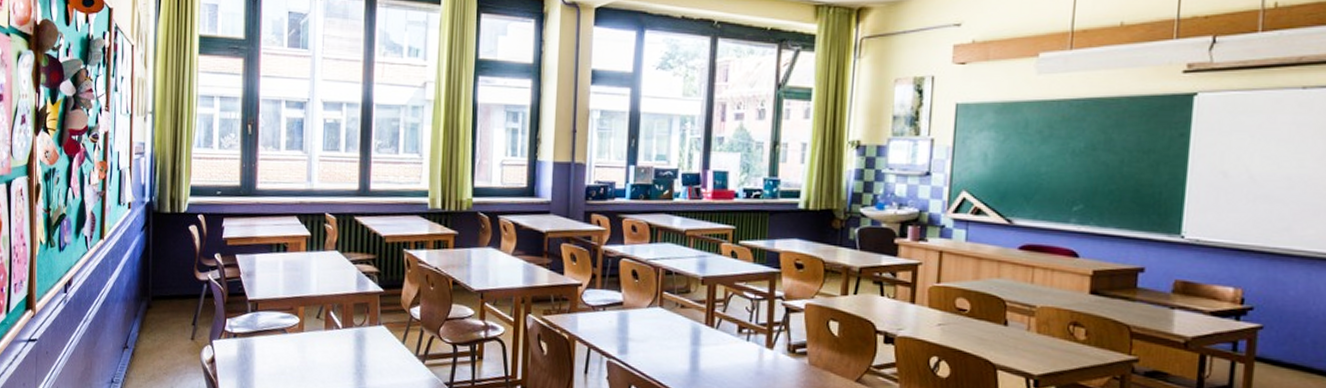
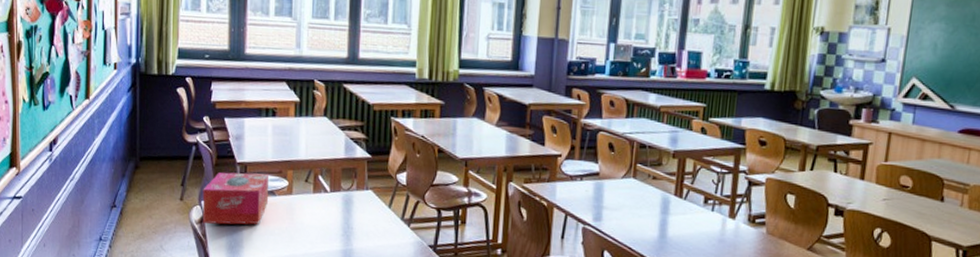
tissue box: none [213,310,280,364] -> present [202,172,269,225]

